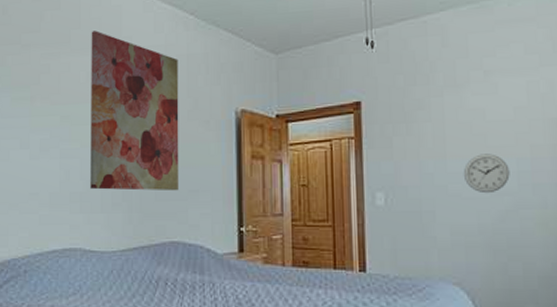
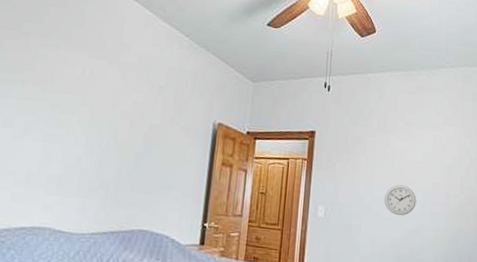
wall art: present [90,31,180,191] -> none [69,33,170,185]

